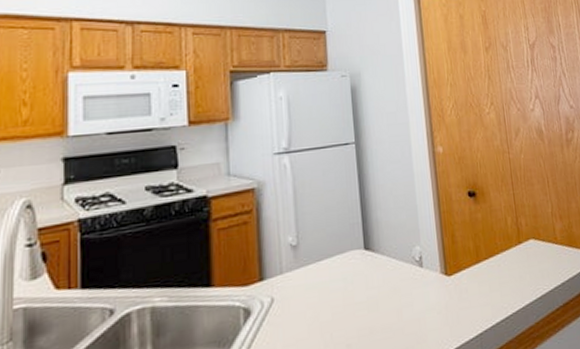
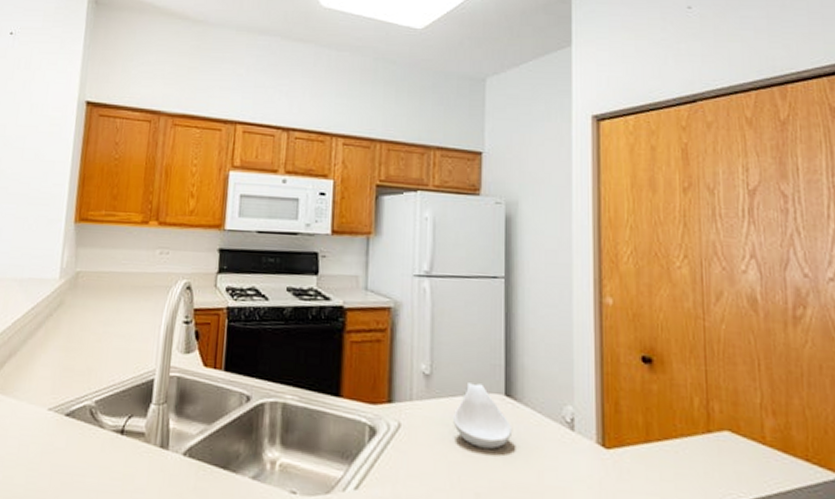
spoon rest: none [321,243,374,303] -> present [453,383,513,450]

